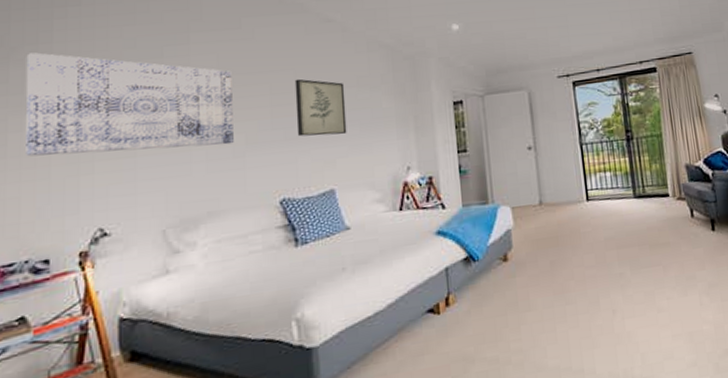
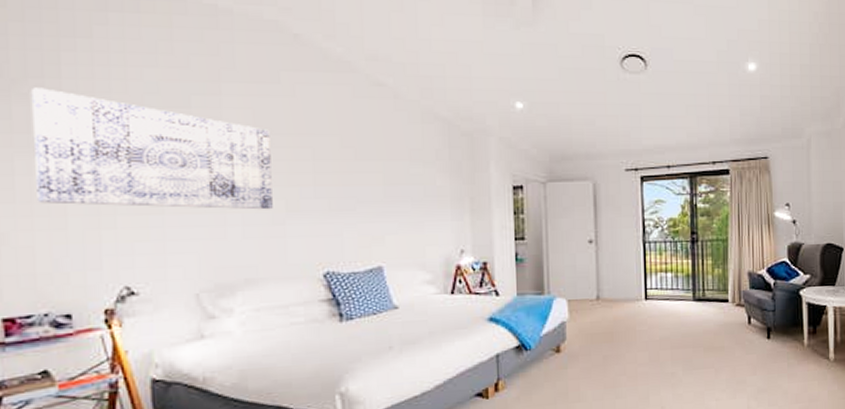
wall art: present [294,79,347,137] -> none [340,145,397,209]

